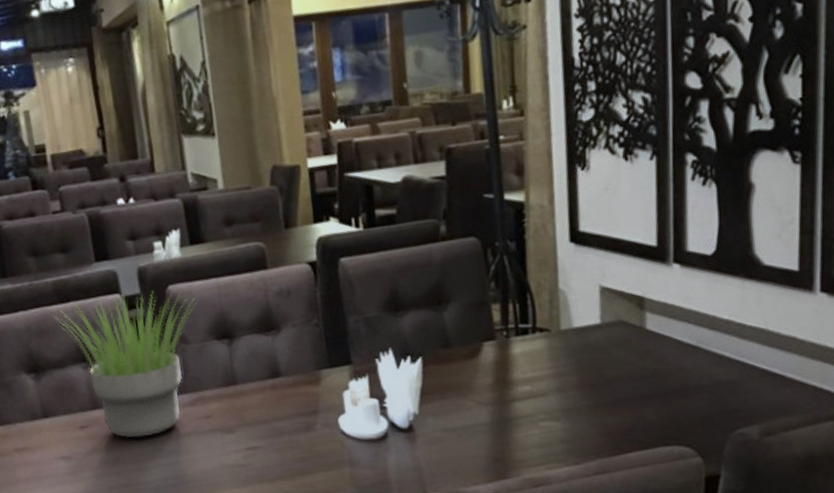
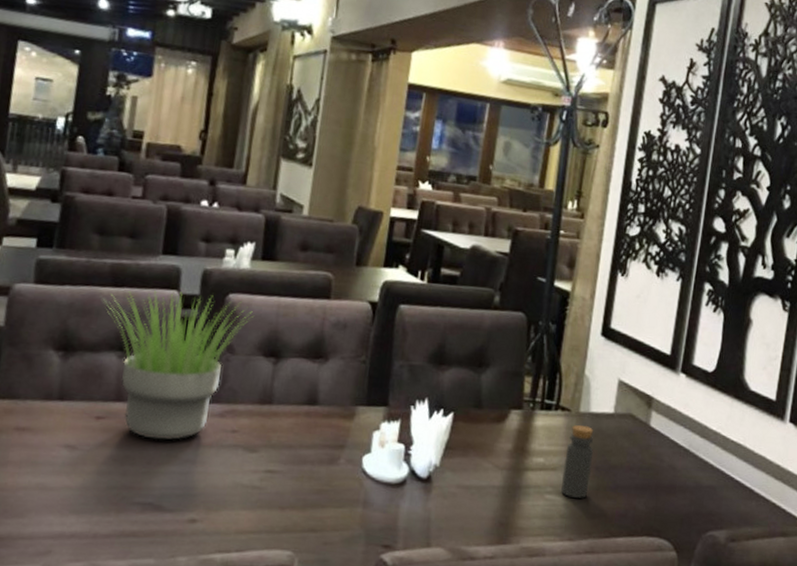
bottle: none [553,342,587,421] -> present [561,425,594,498]

